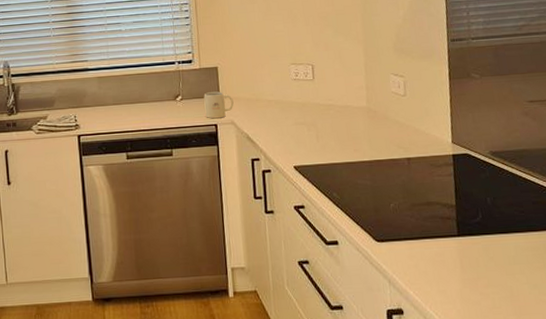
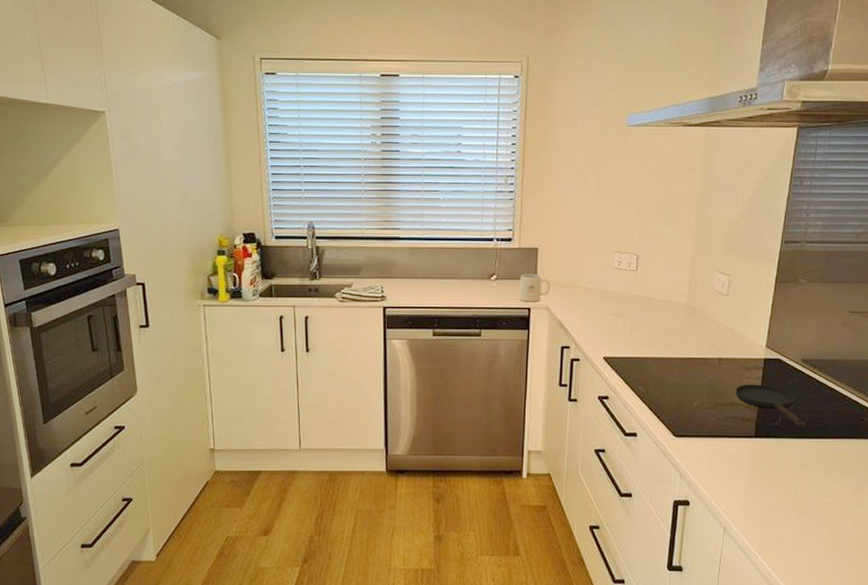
frying pan: none [429,181,508,222] -> present [735,384,805,428]

